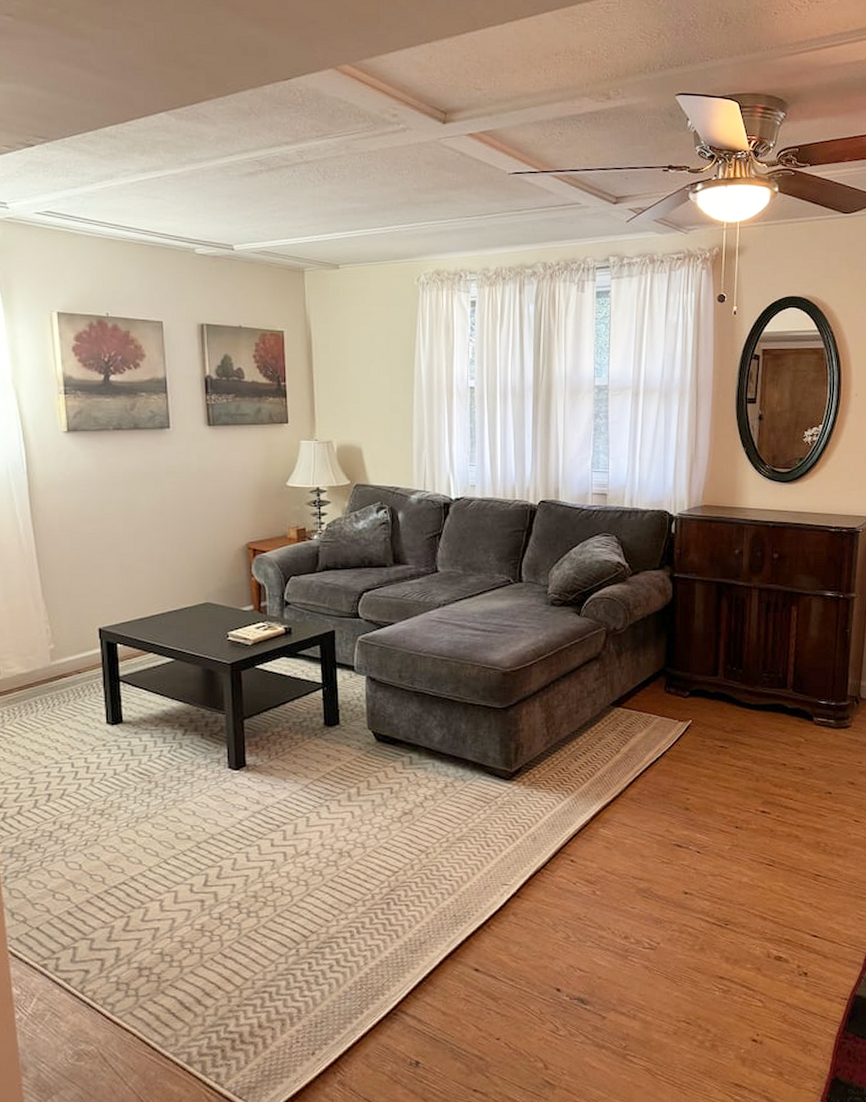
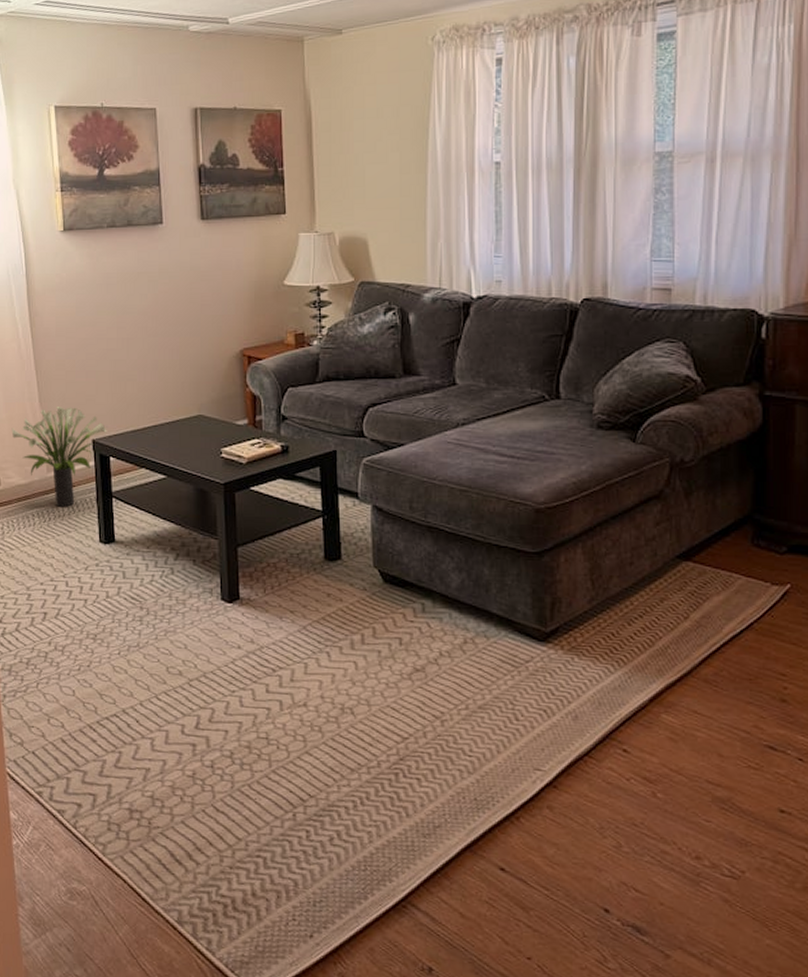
potted plant: none [12,598,114,693] -> present [11,407,107,507]

